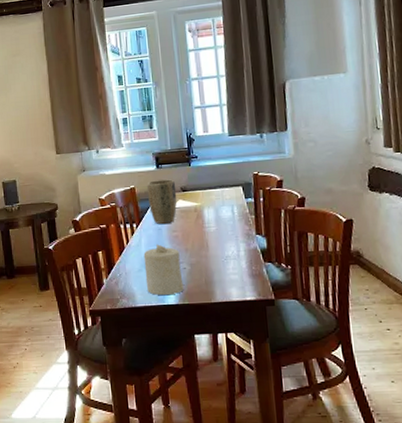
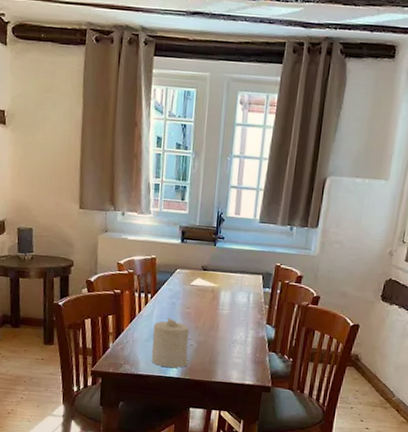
plant pot: present [147,179,177,224] -> none [167,254,198,299]

